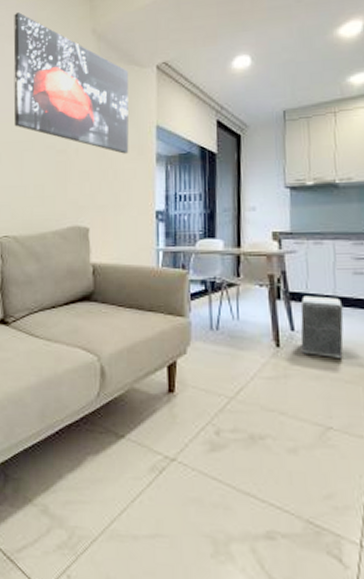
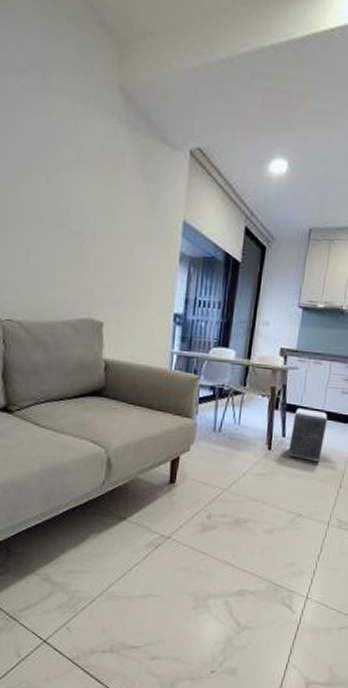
wall art: present [13,12,129,154] -> none [19,37,158,248]

